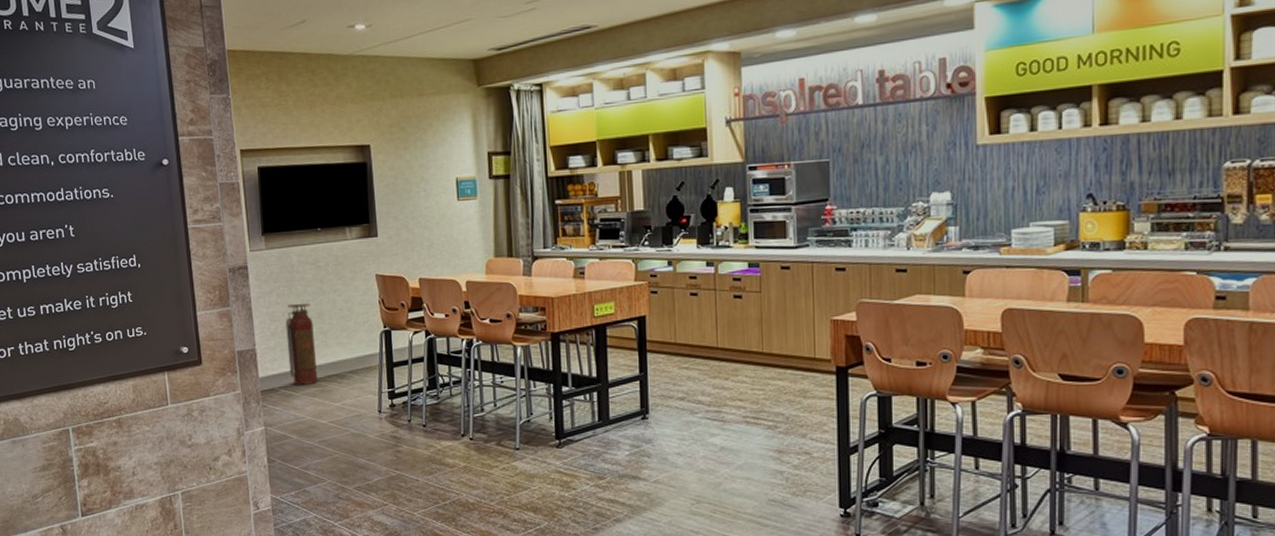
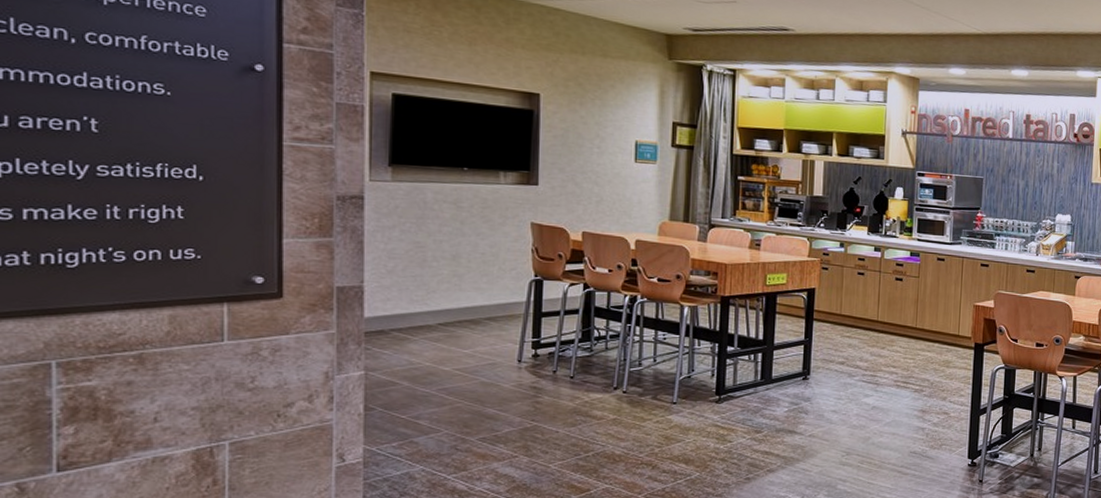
fire extinguisher: present [285,303,319,385] -> none [407,242,447,329]

